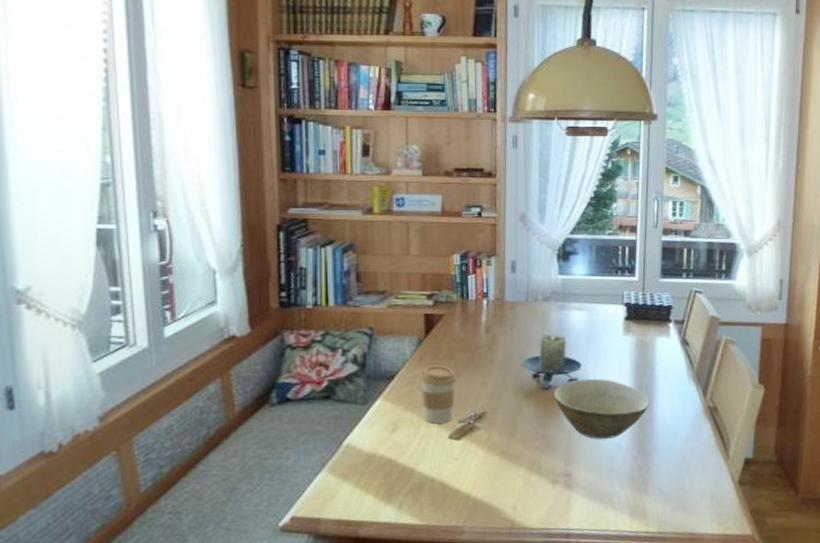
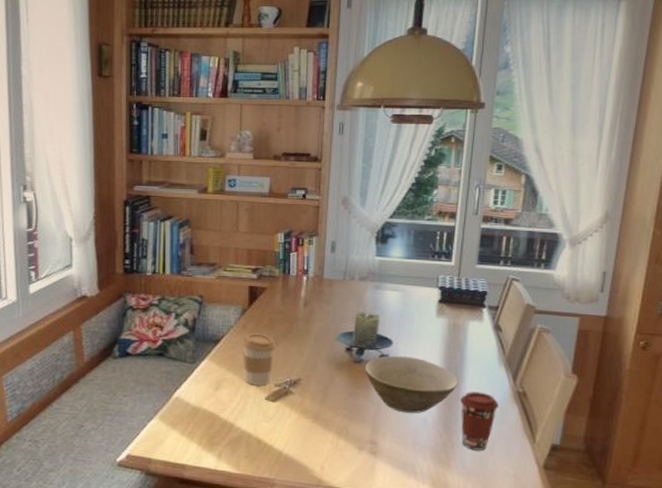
coffee cup: none [653,410,691,472] -> present [460,392,499,450]

